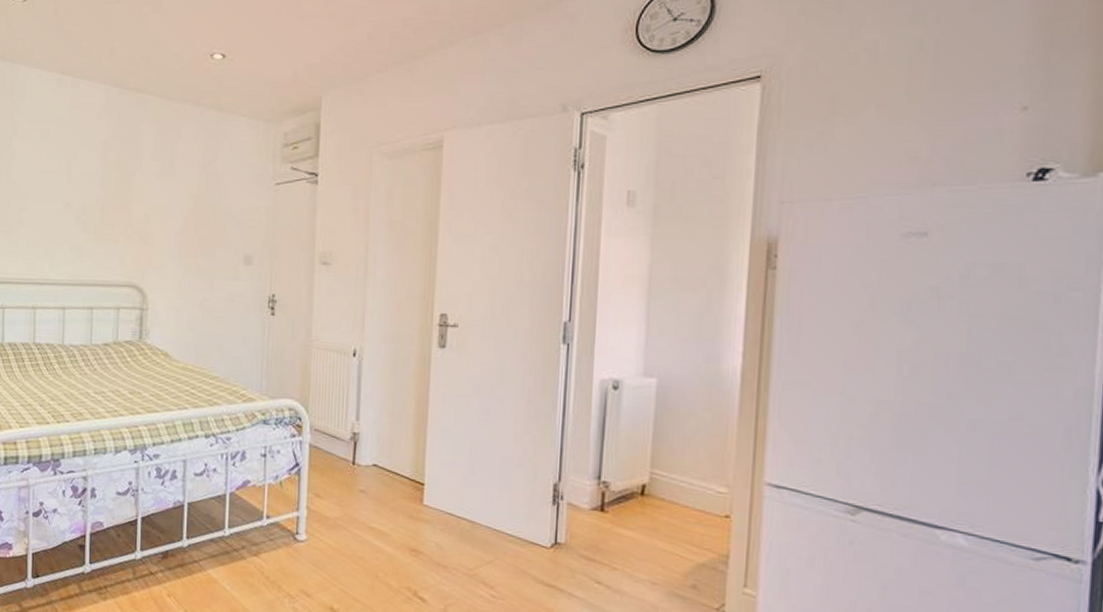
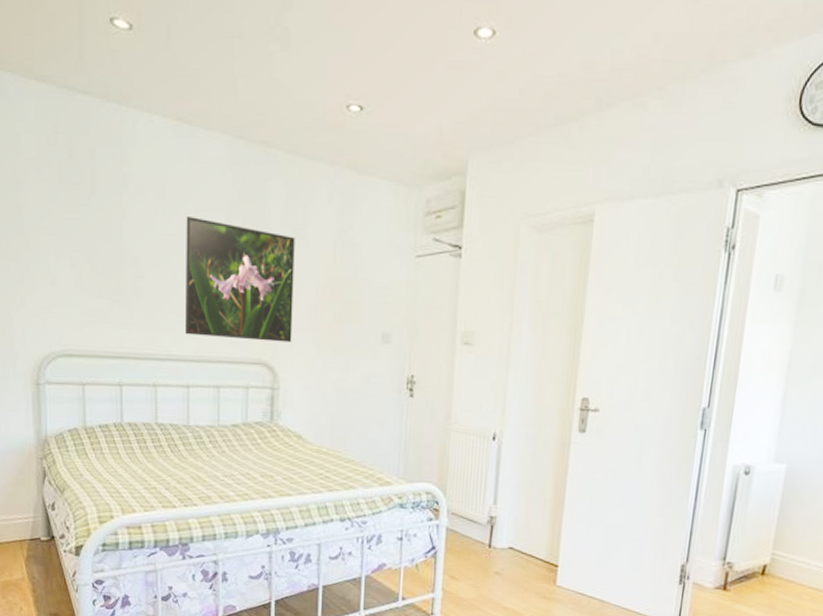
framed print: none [63,156,164,266] -> present [185,217,295,343]

